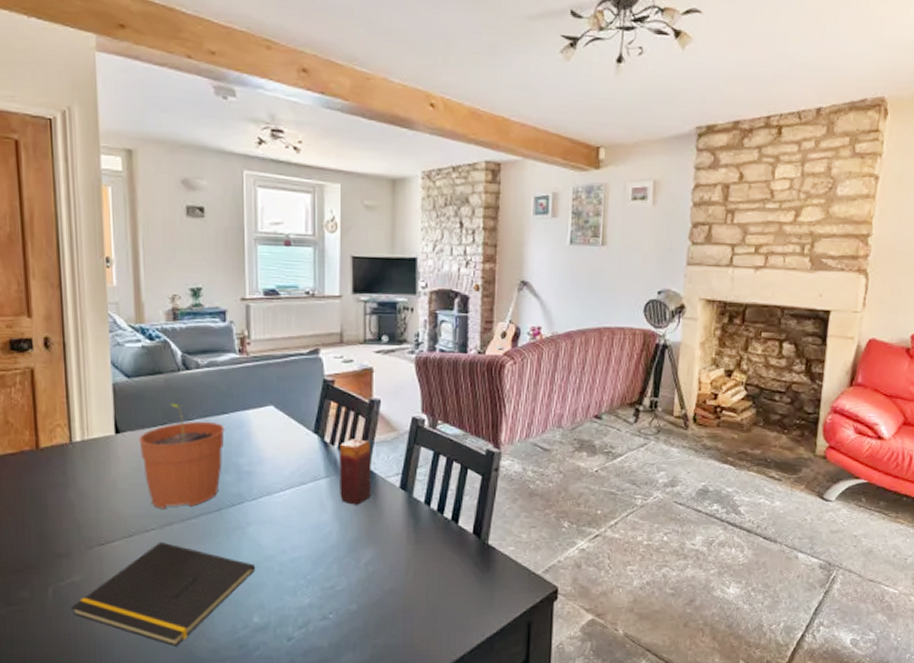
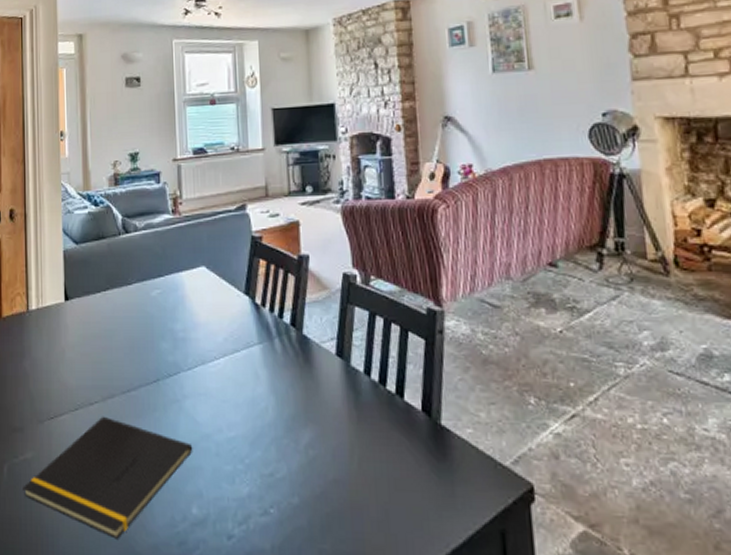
plant pot: present [139,403,225,509] -> none [85,267,161,380]
candle: present [340,439,371,505] -> none [271,299,306,375]

